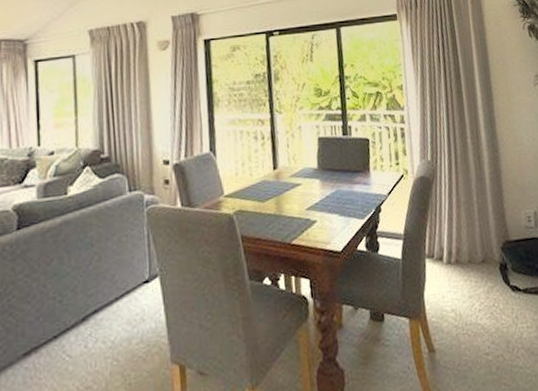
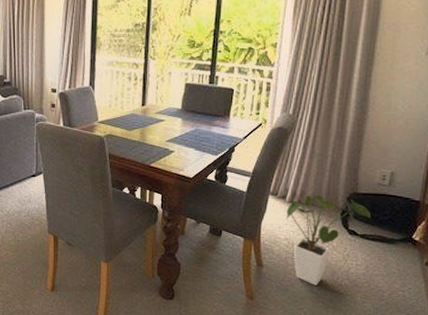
house plant: none [446,249,529,364] -> present [286,194,372,286]

